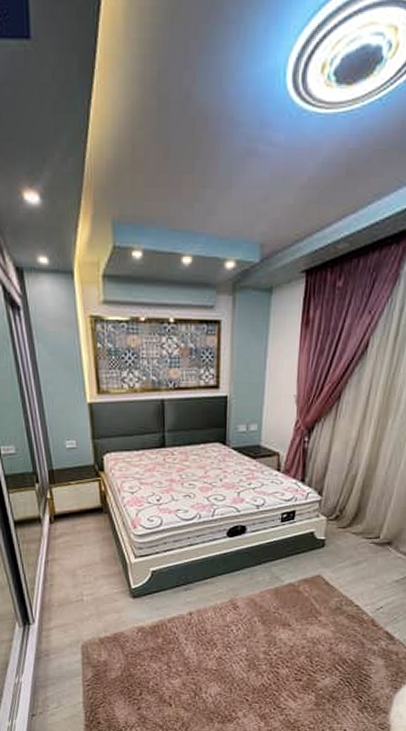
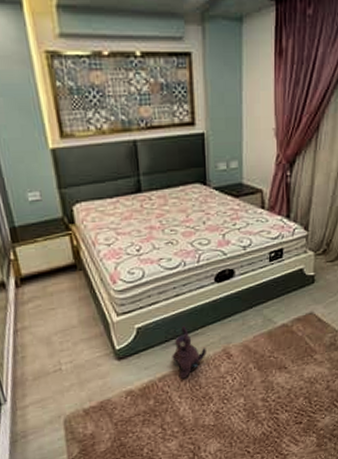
plush toy: none [182,573,214,623] -> present [172,325,206,379]

